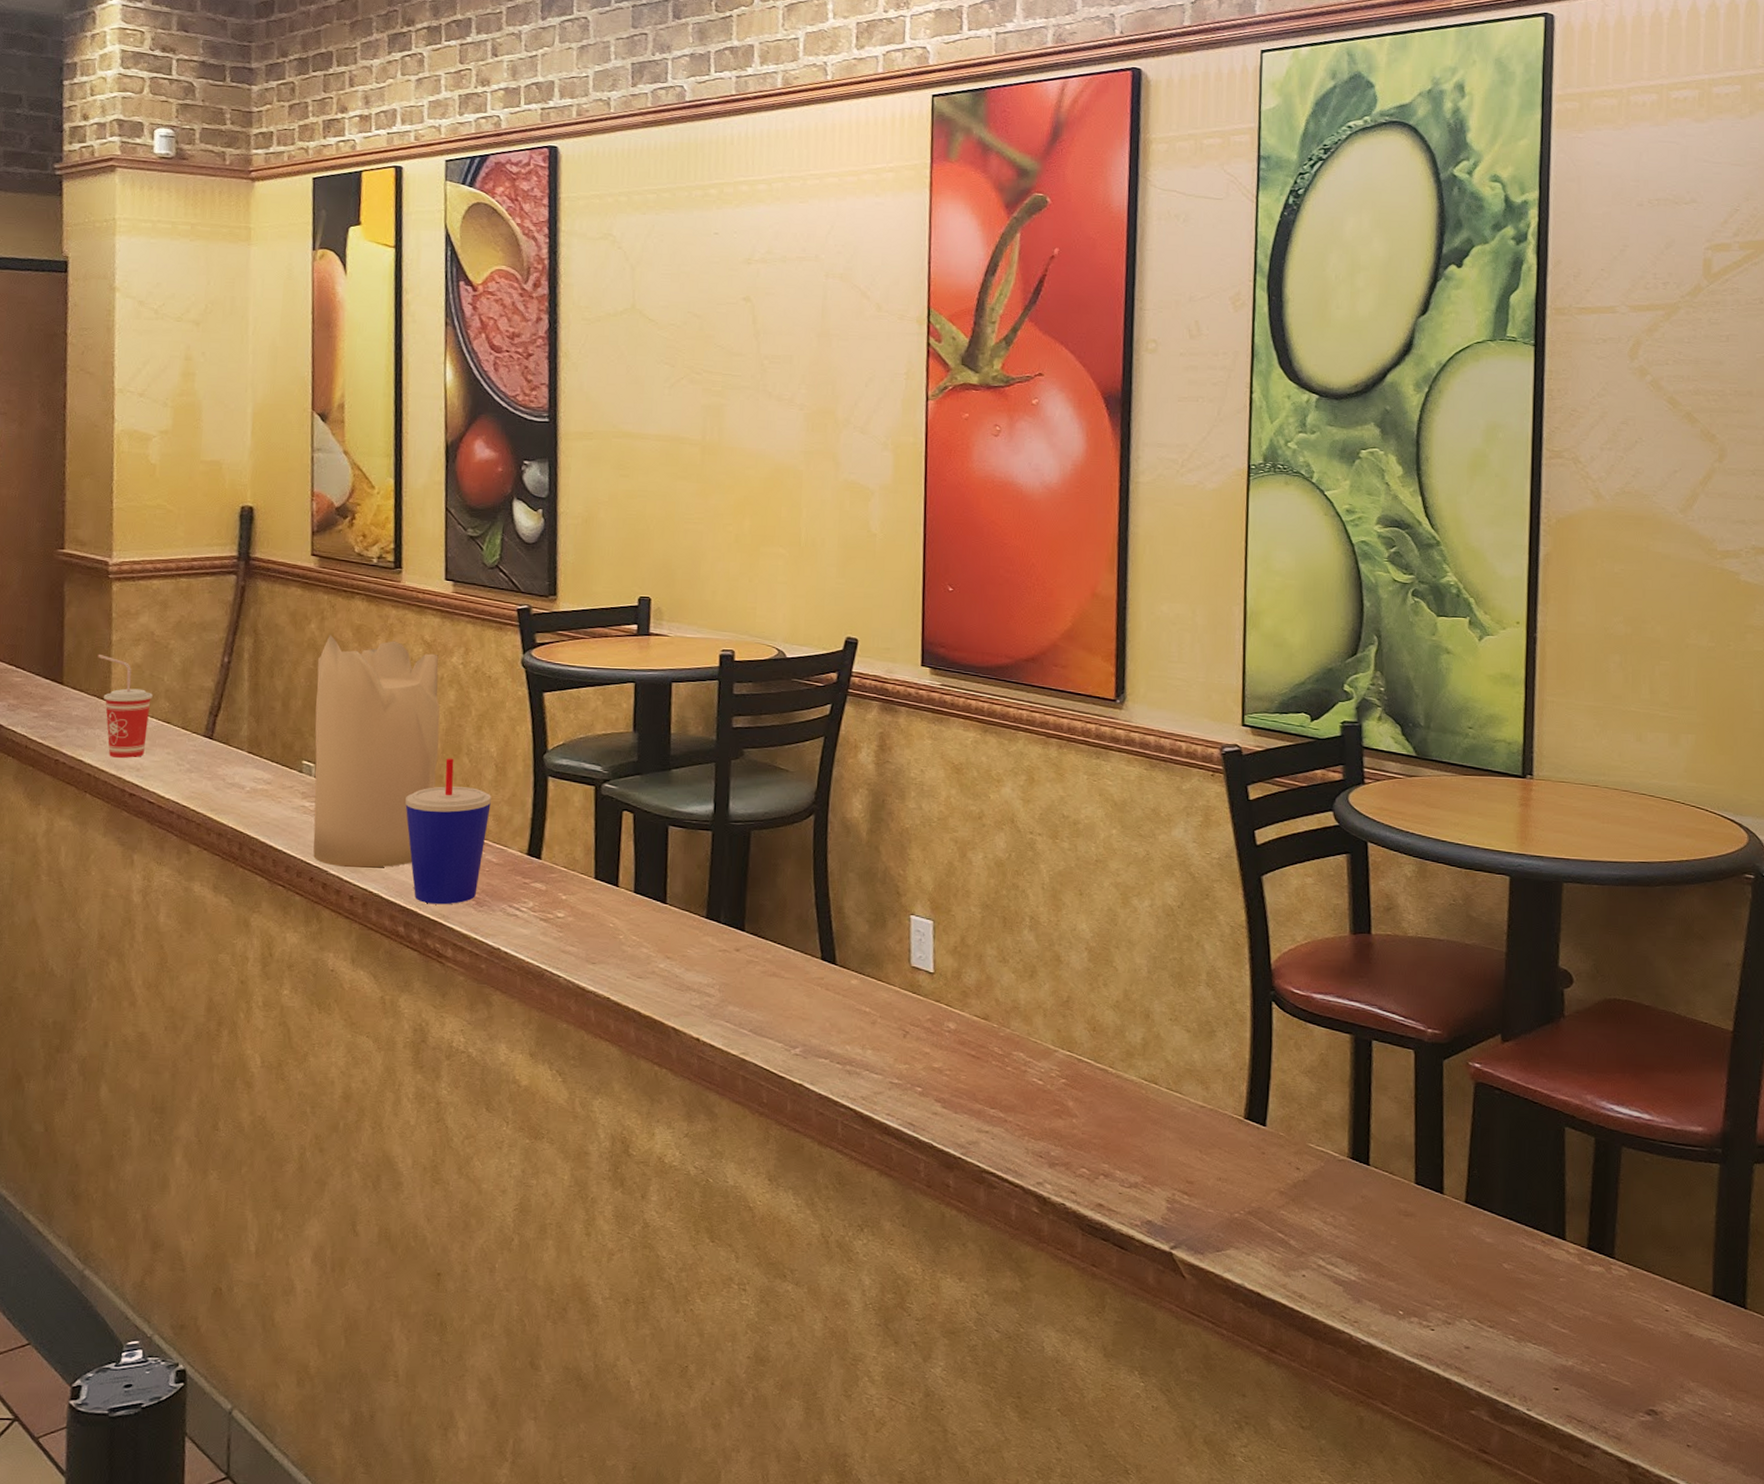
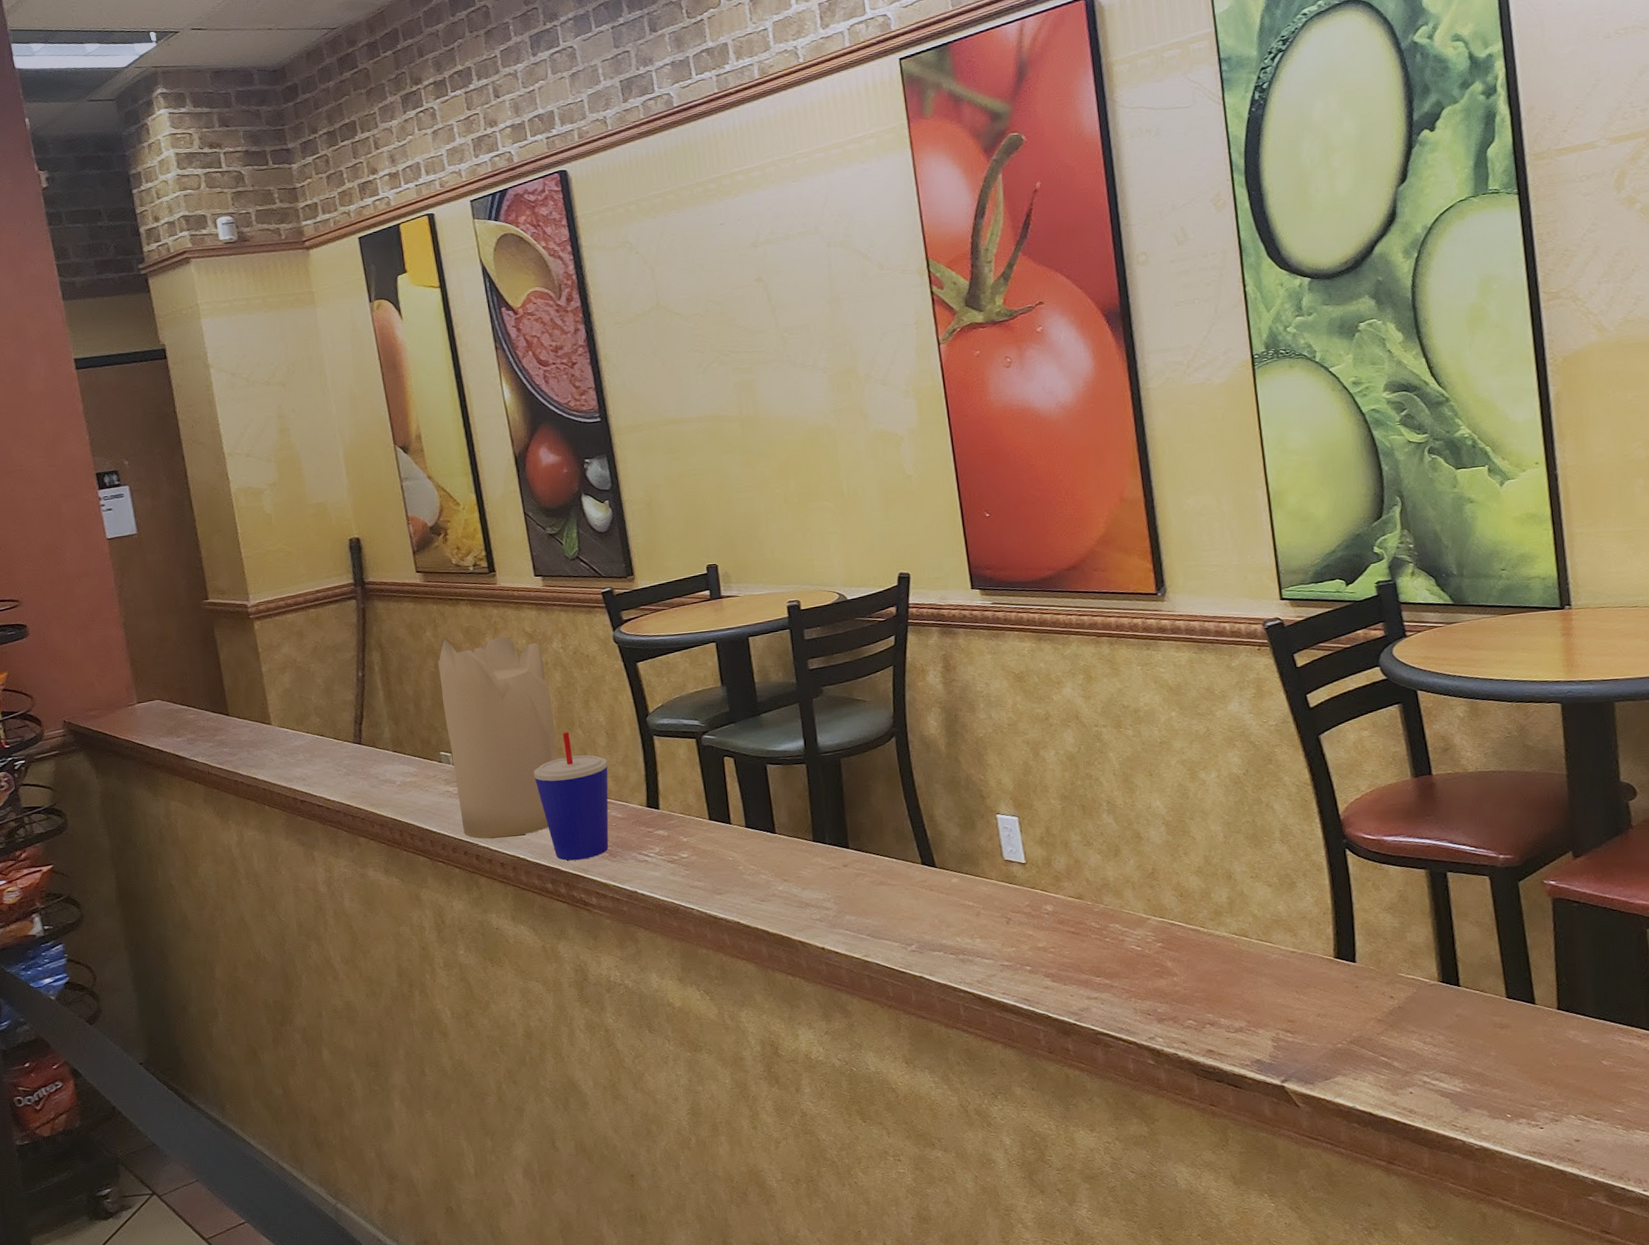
beverage cup: present [98,653,153,759] -> none [253,685,307,772]

